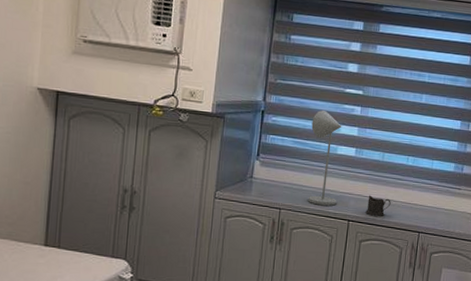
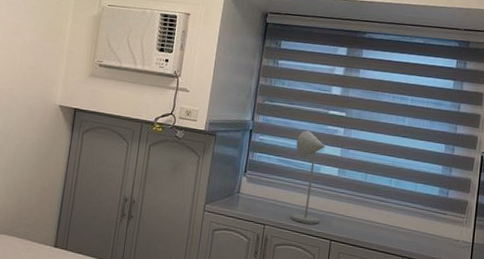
cup: present [365,195,391,216] -> none [348,215,374,238]

